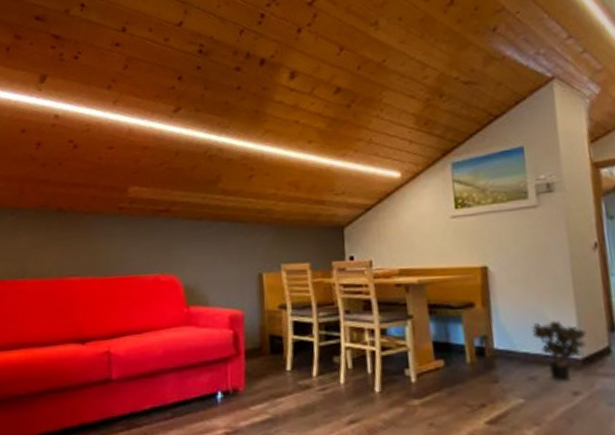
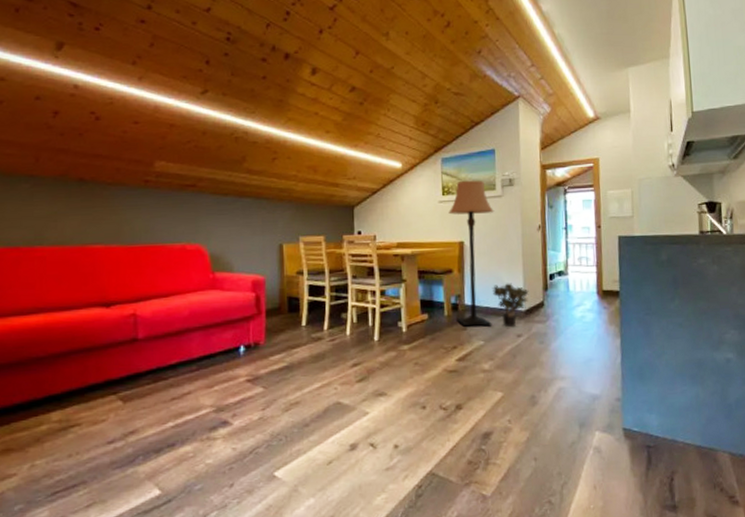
lamp: none [464,187,535,380] -> present [448,180,495,328]

